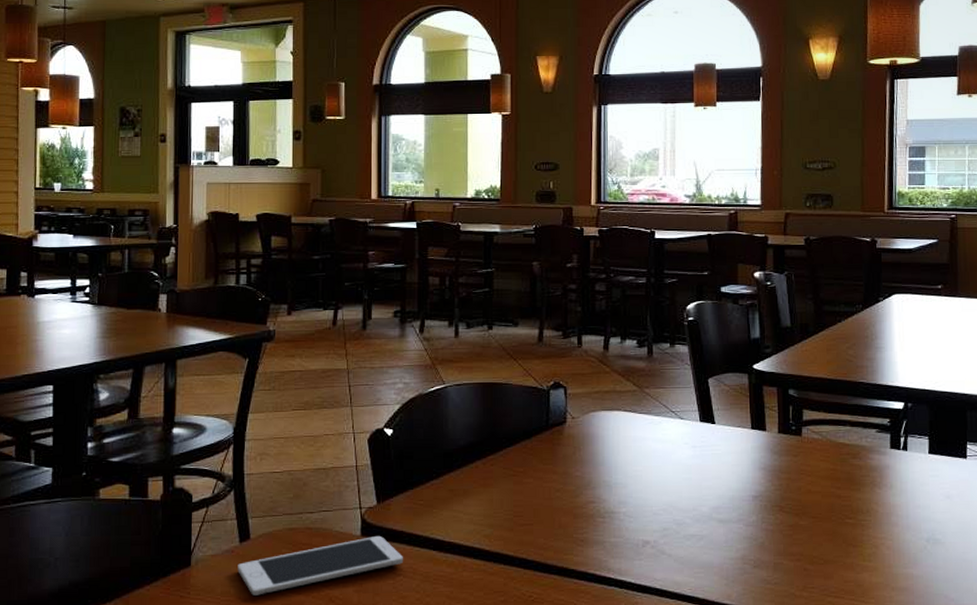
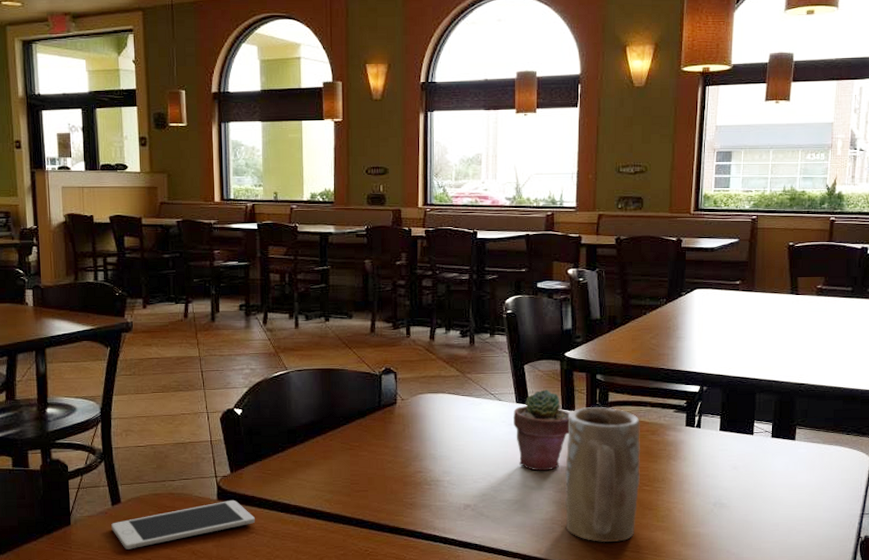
potted succulent: none [696,406,761,501] -> present [512,389,570,471]
mug: none [757,425,842,587] -> present [564,406,640,543]

